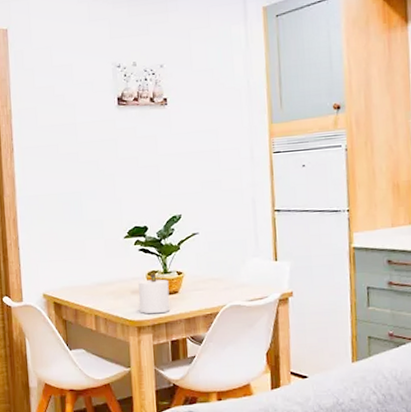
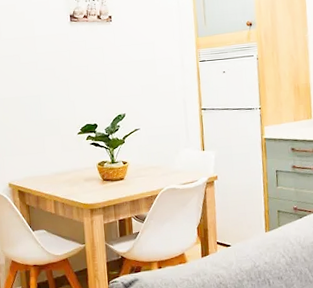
candle: present [138,274,171,314] -> none [90,164,118,198]

